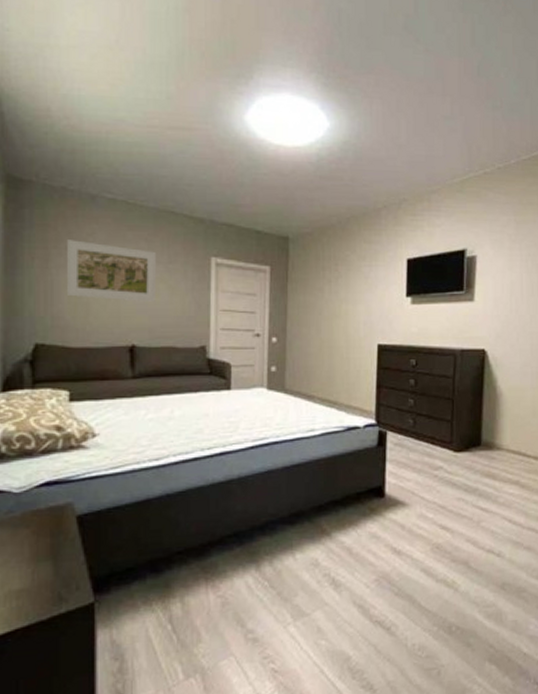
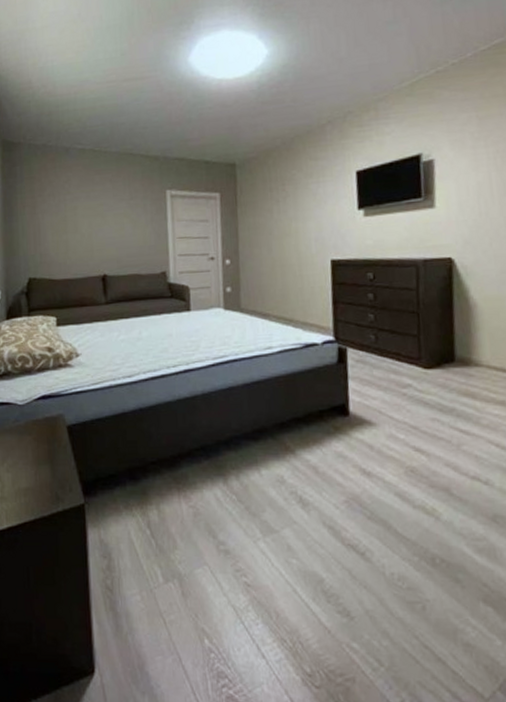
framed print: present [67,240,157,301] -> none [49,187,121,236]

